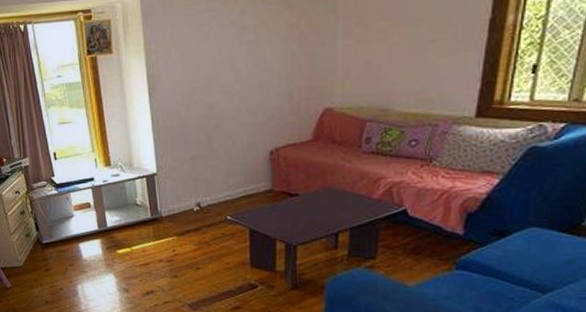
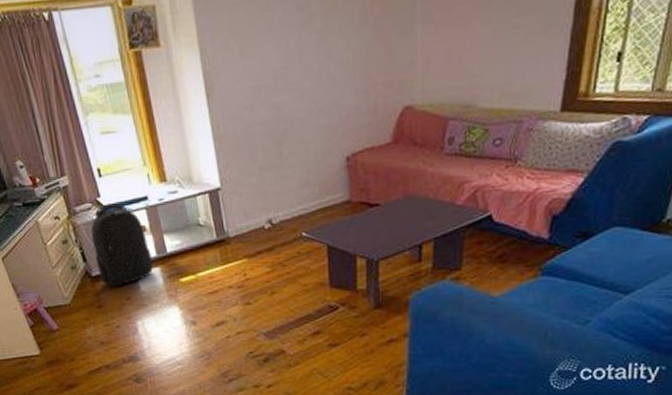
backpack: none [44,182,94,254] -> present [91,203,153,287]

